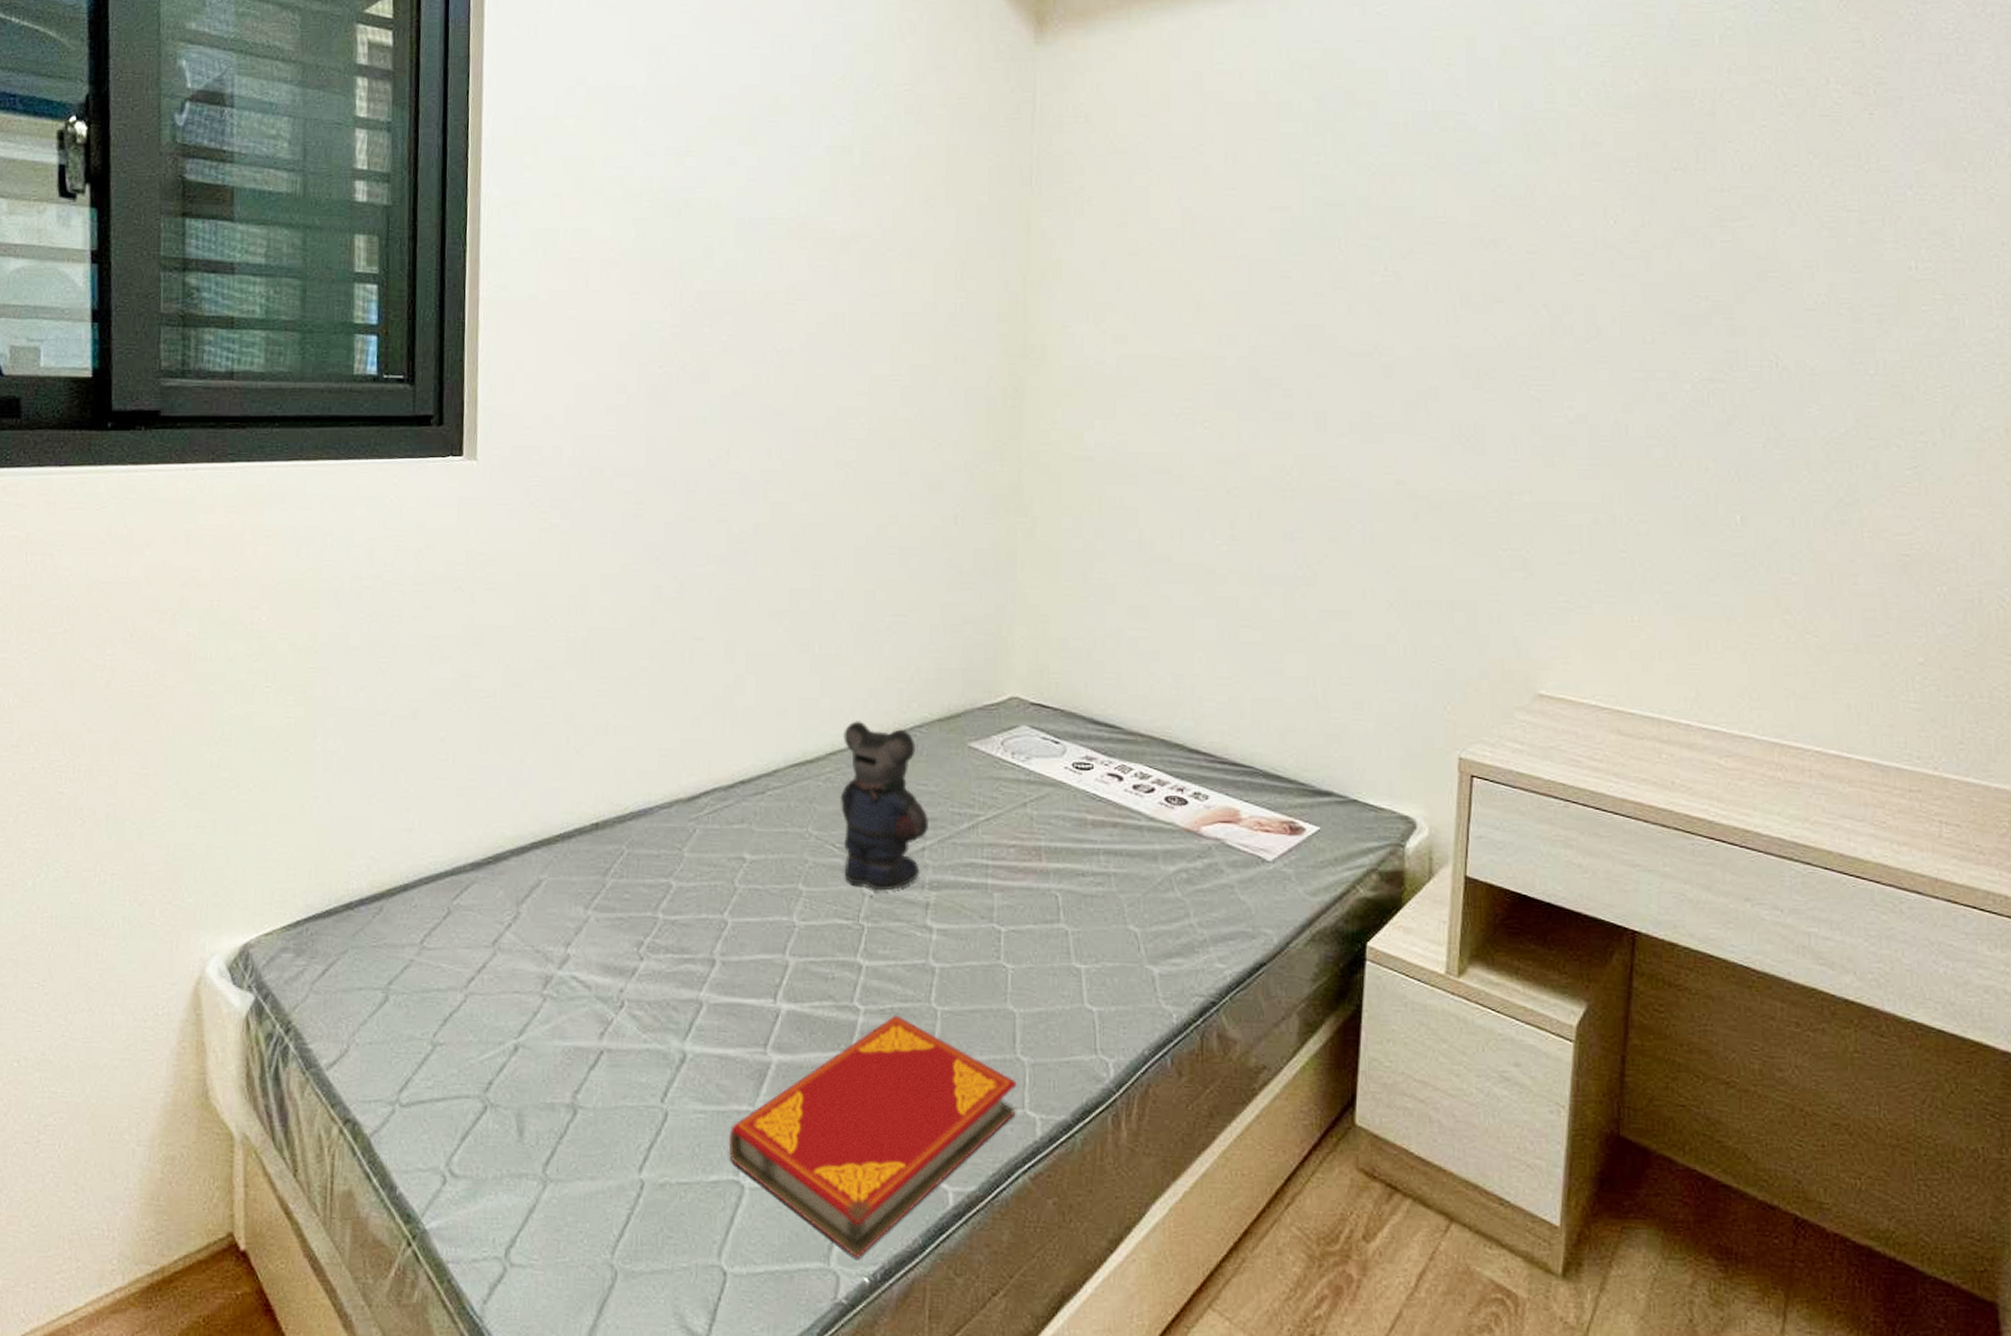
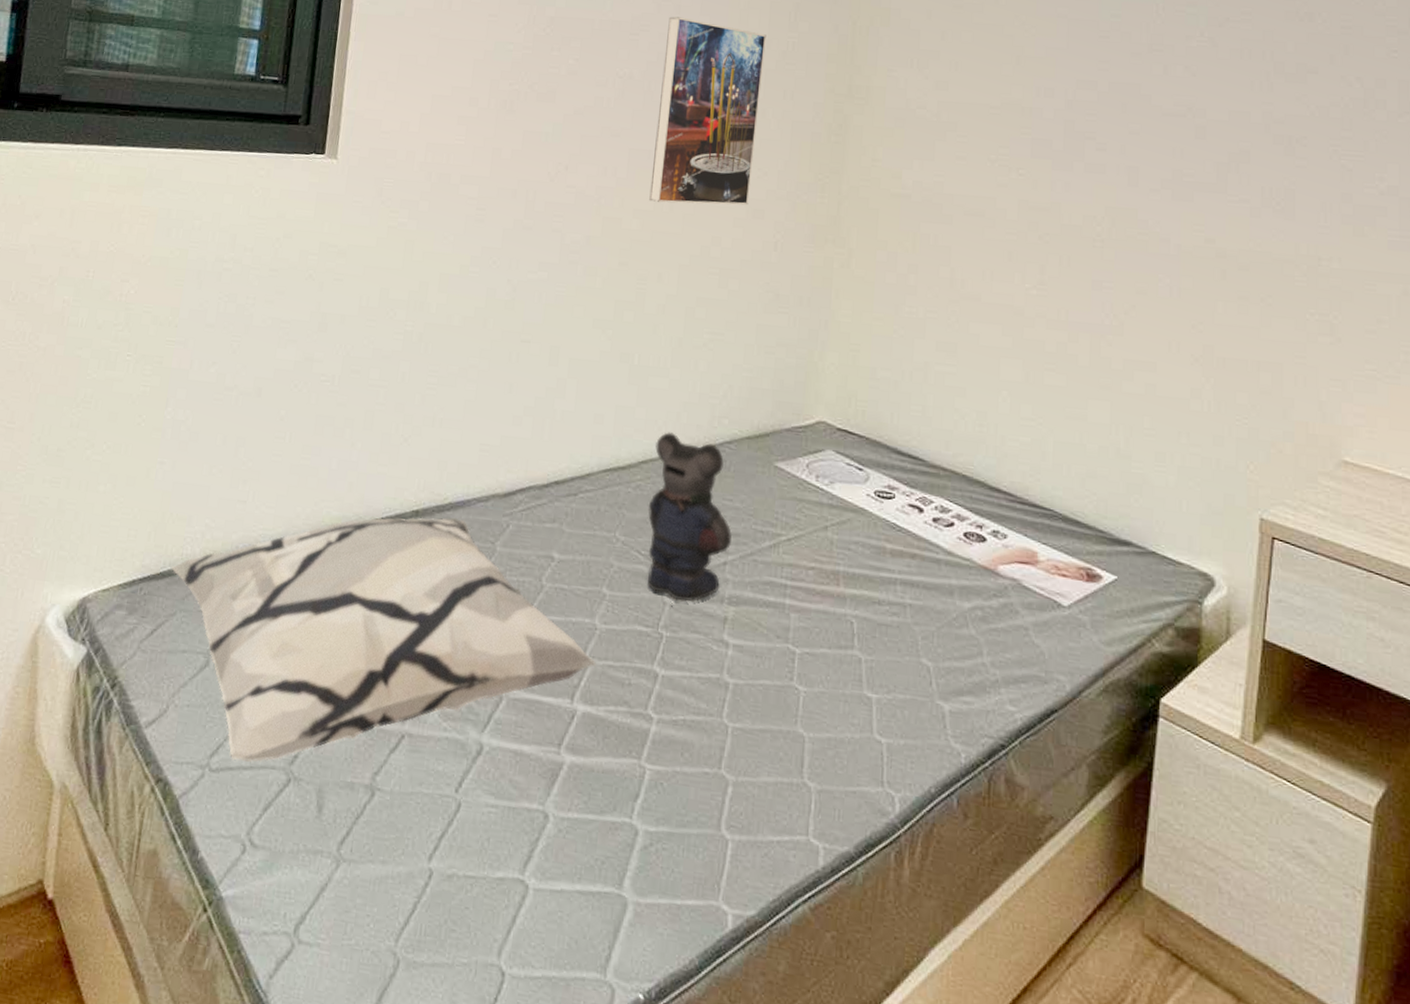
decorative pillow: none [338,826,798,1094] -> present [171,517,597,762]
hardback book: present [728,1015,1018,1258] -> none [516,727,803,973]
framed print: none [819,283,932,483] -> present [649,16,766,206]

